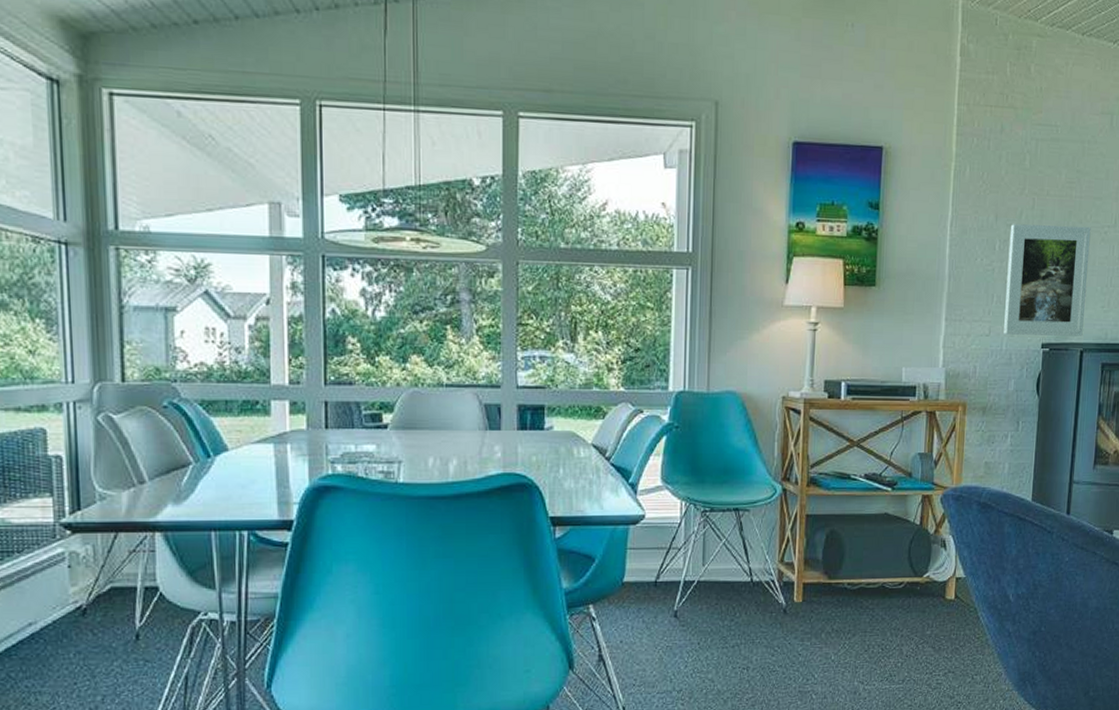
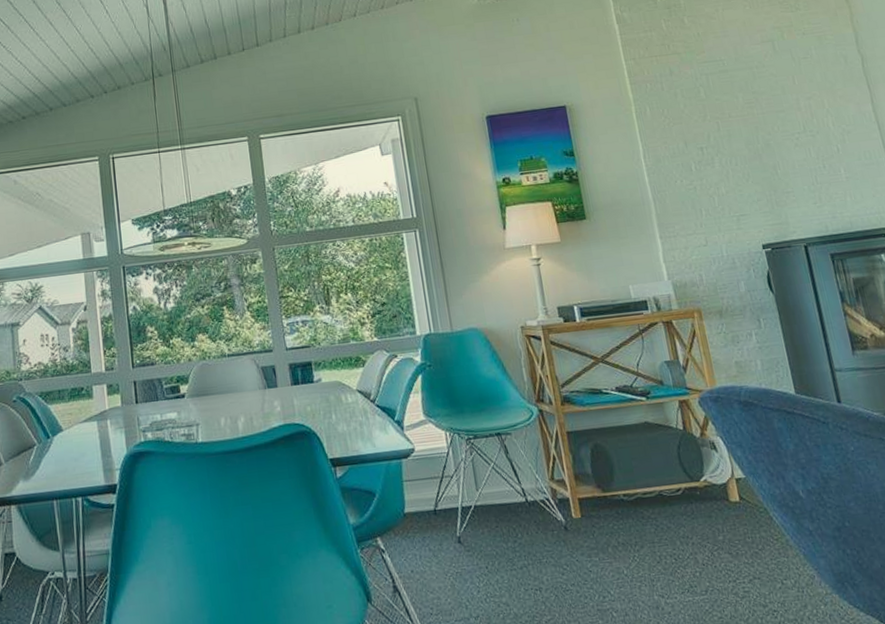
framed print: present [1004,224,1091,336] -> none [701,136,802,242]

